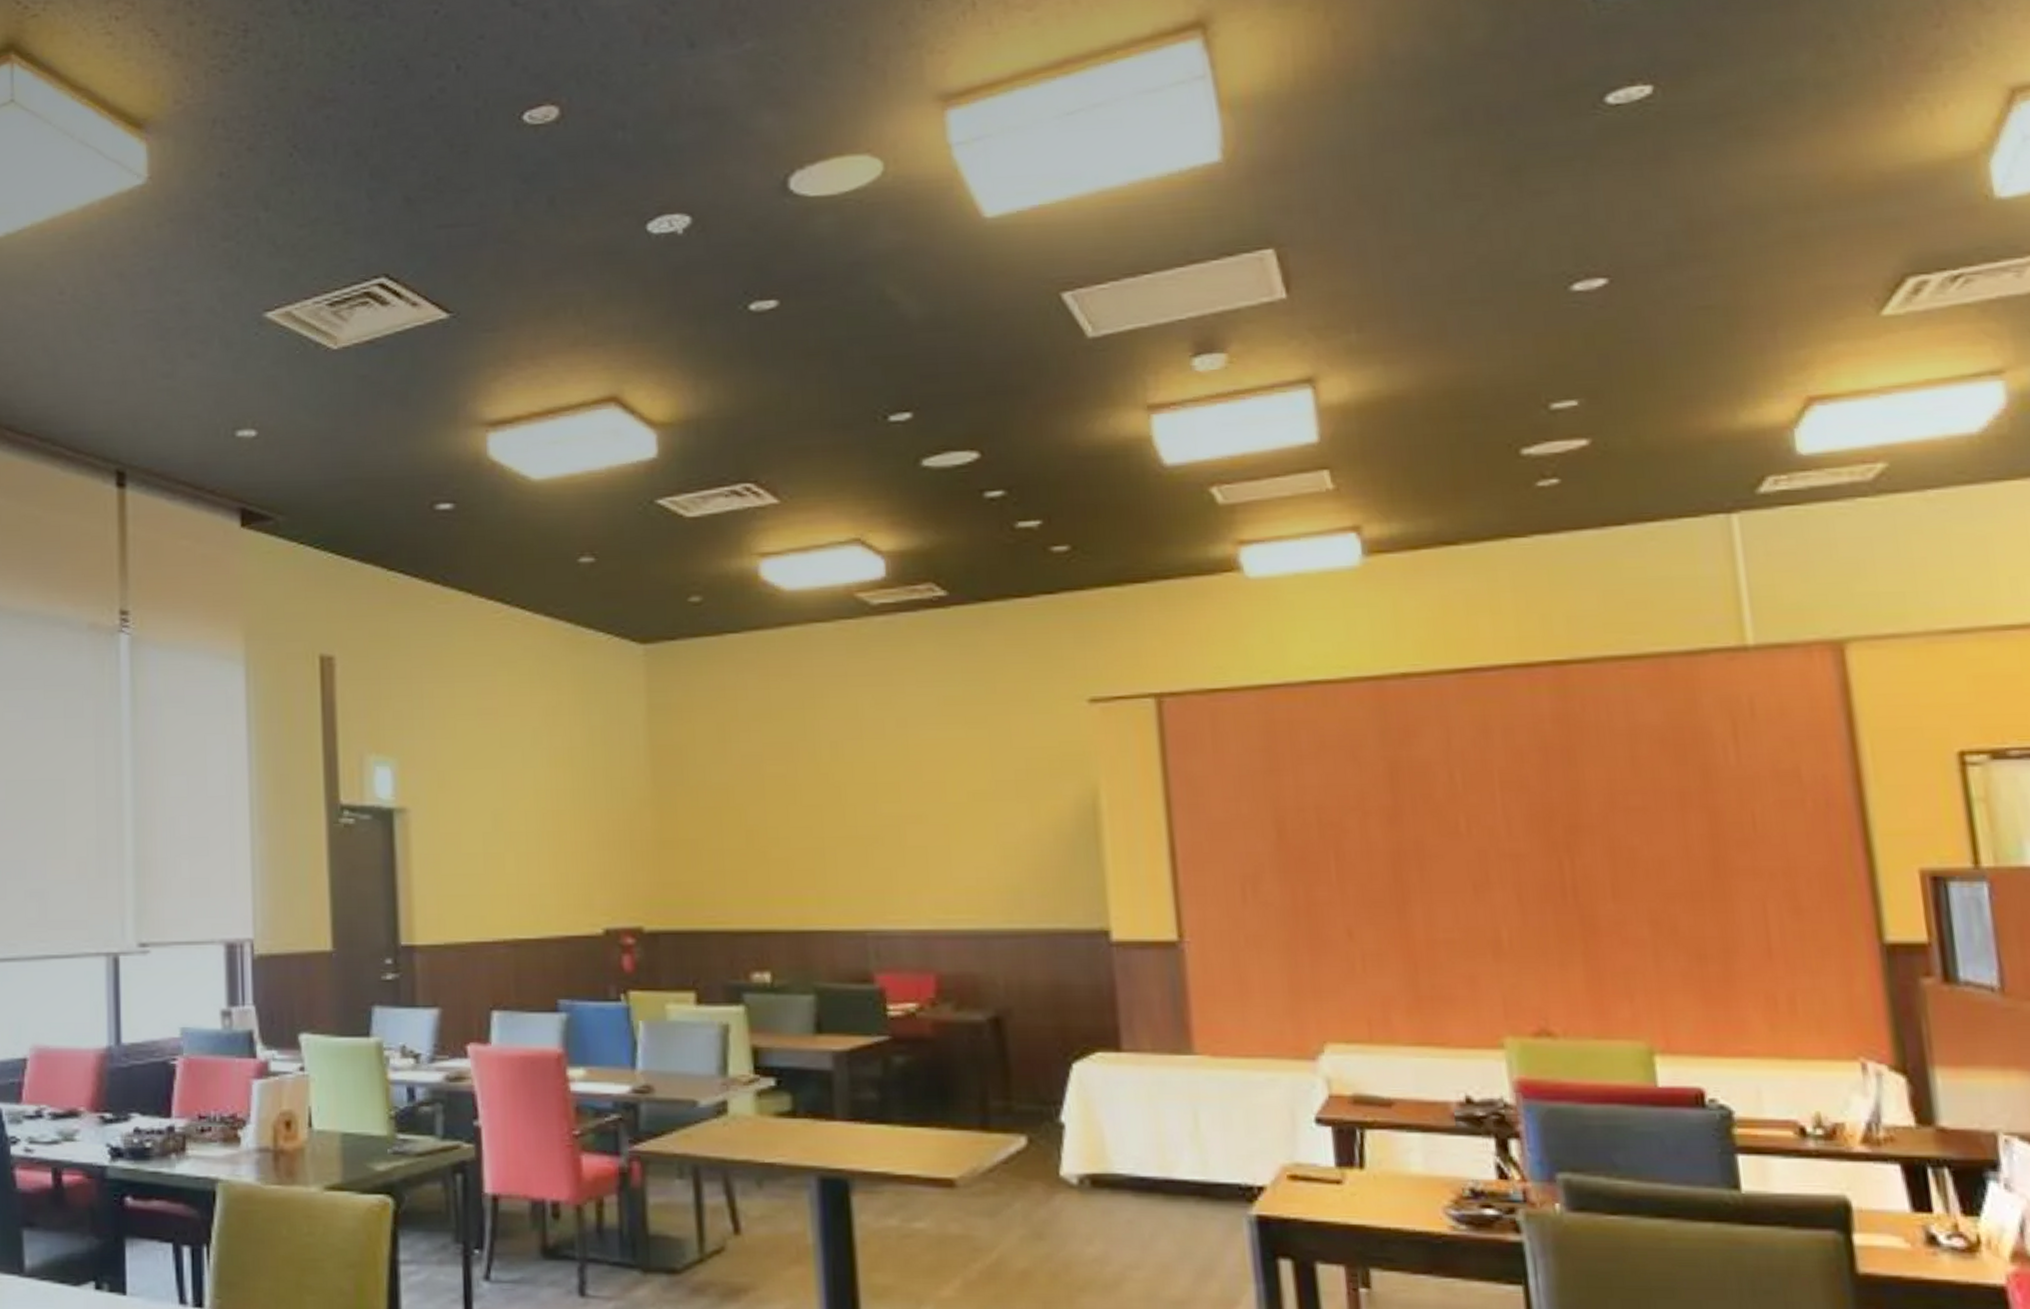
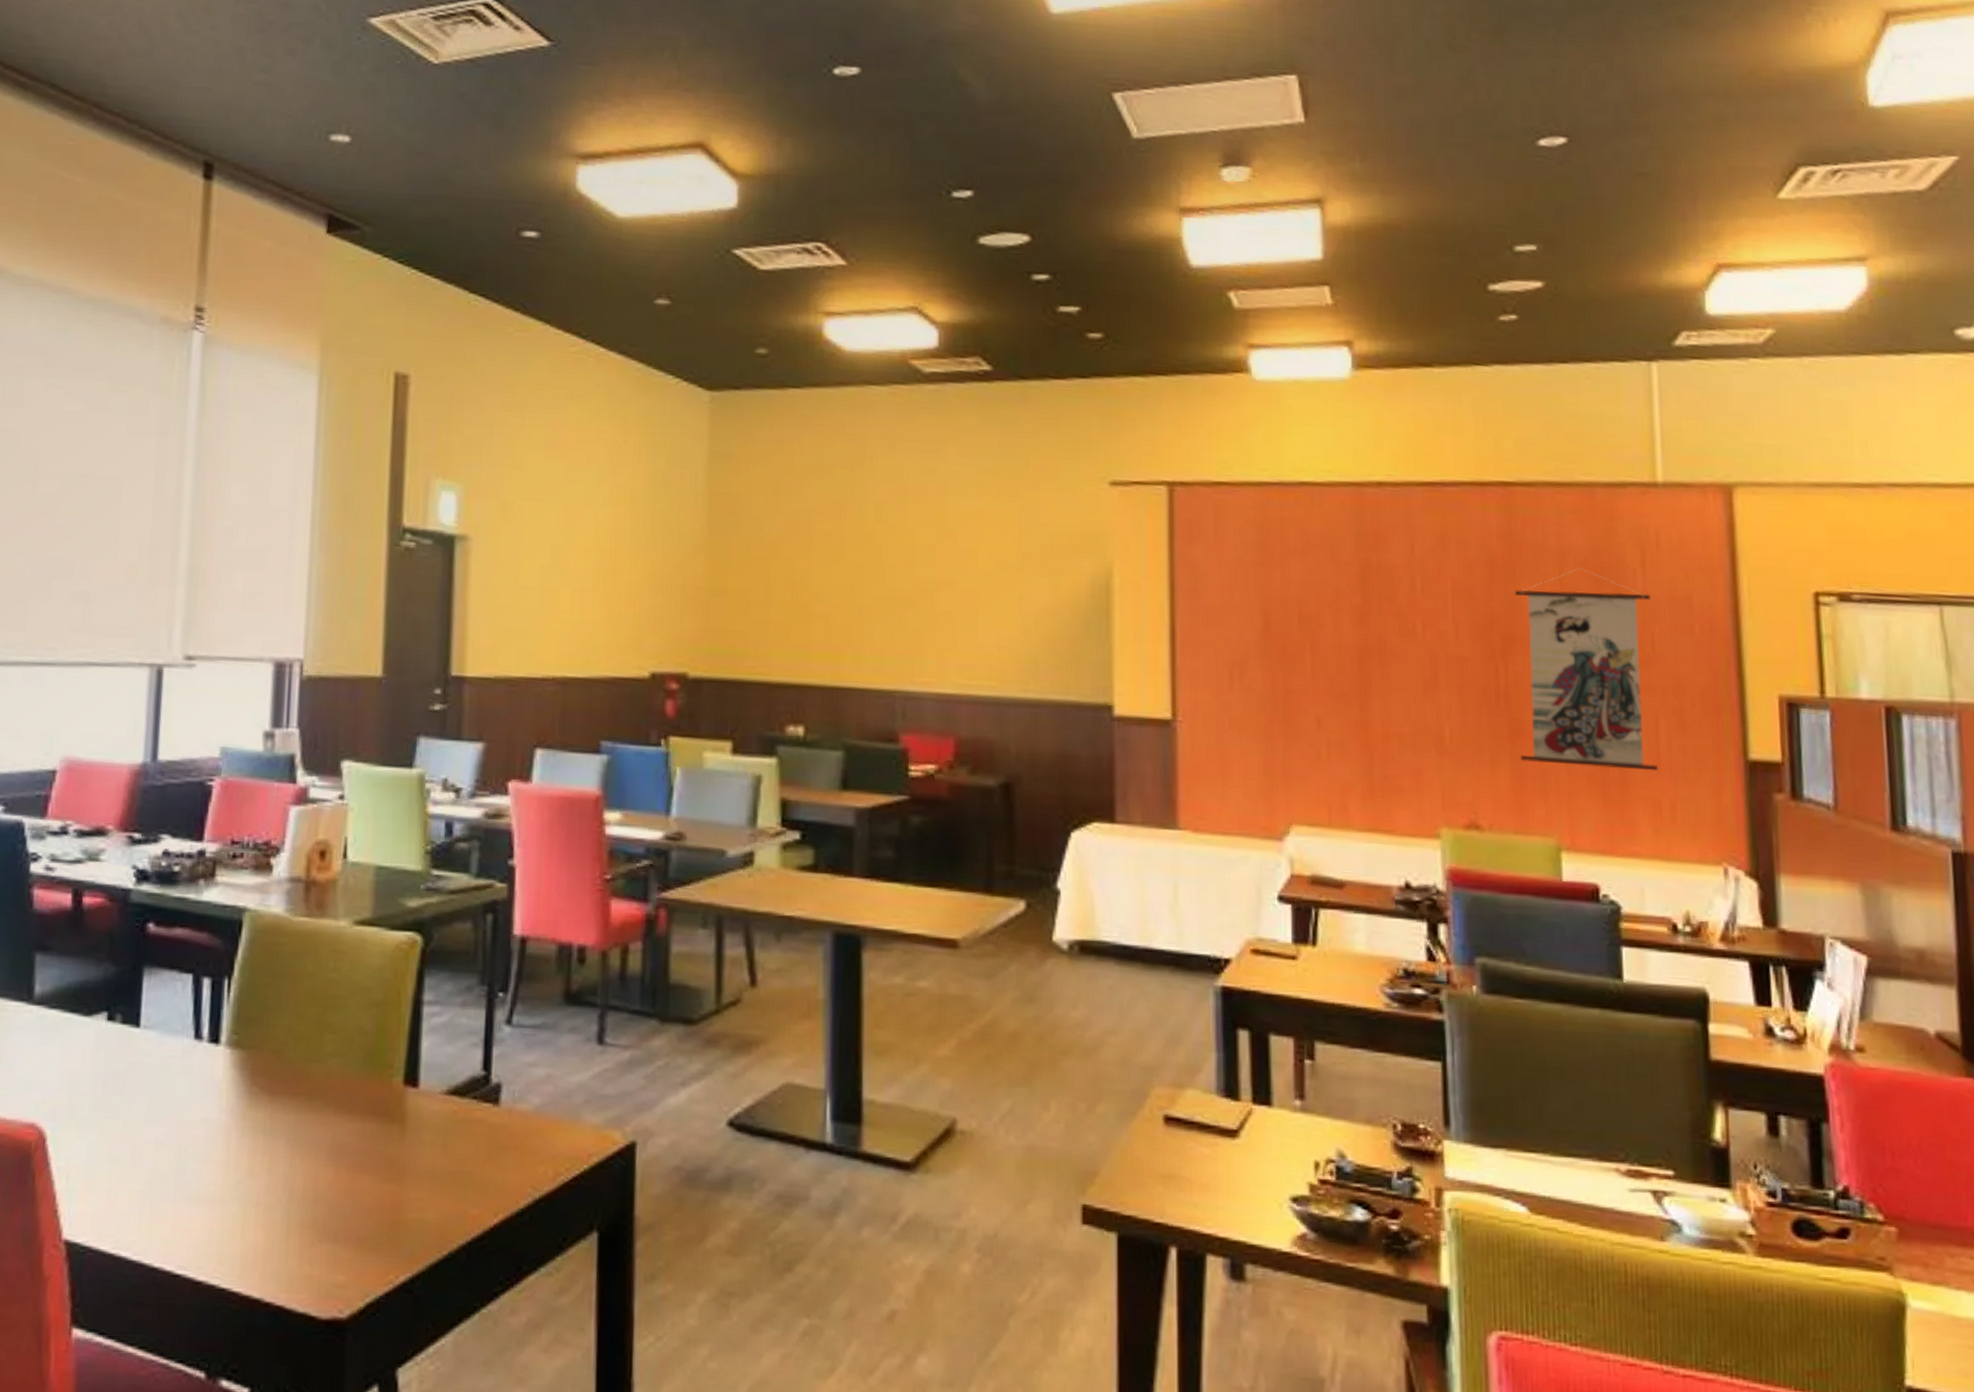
wall scroll: none [1577,747,1769,962] -> present [1515,568,1658,771]

